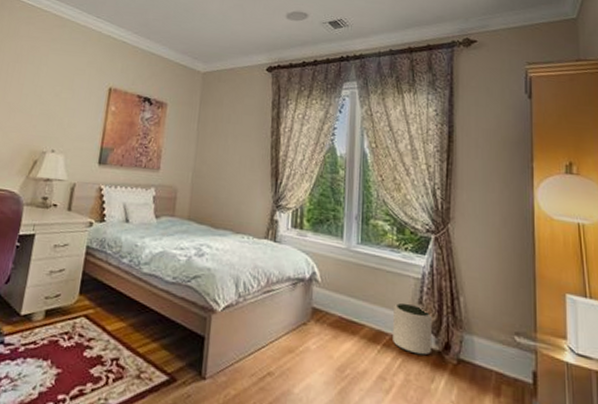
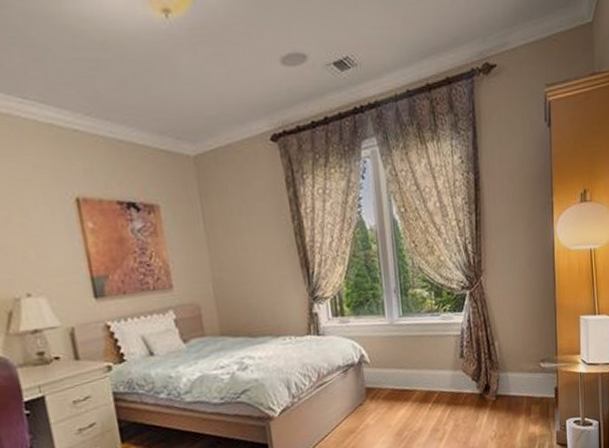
plant pot: present [393,303,433,356] -> none [439,360,474,403]

